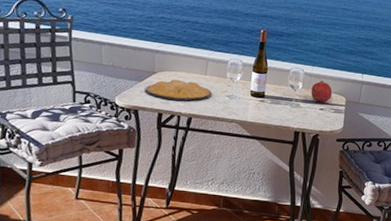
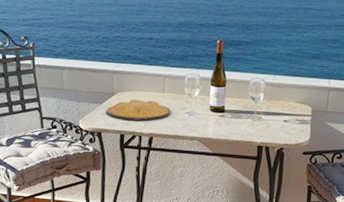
fruit: present [311,81,333,103] -> none [273,90,297,114]

